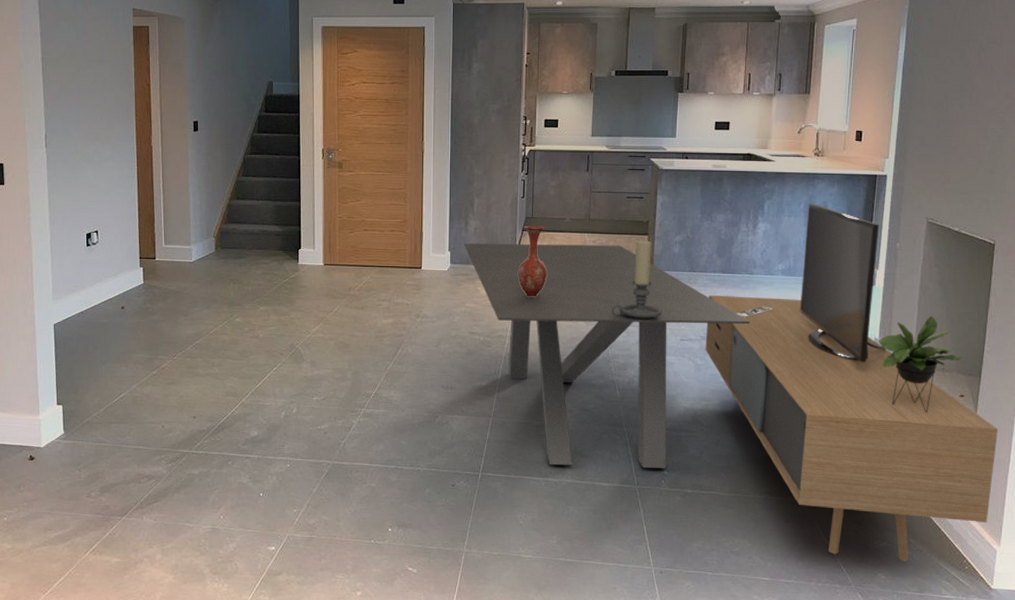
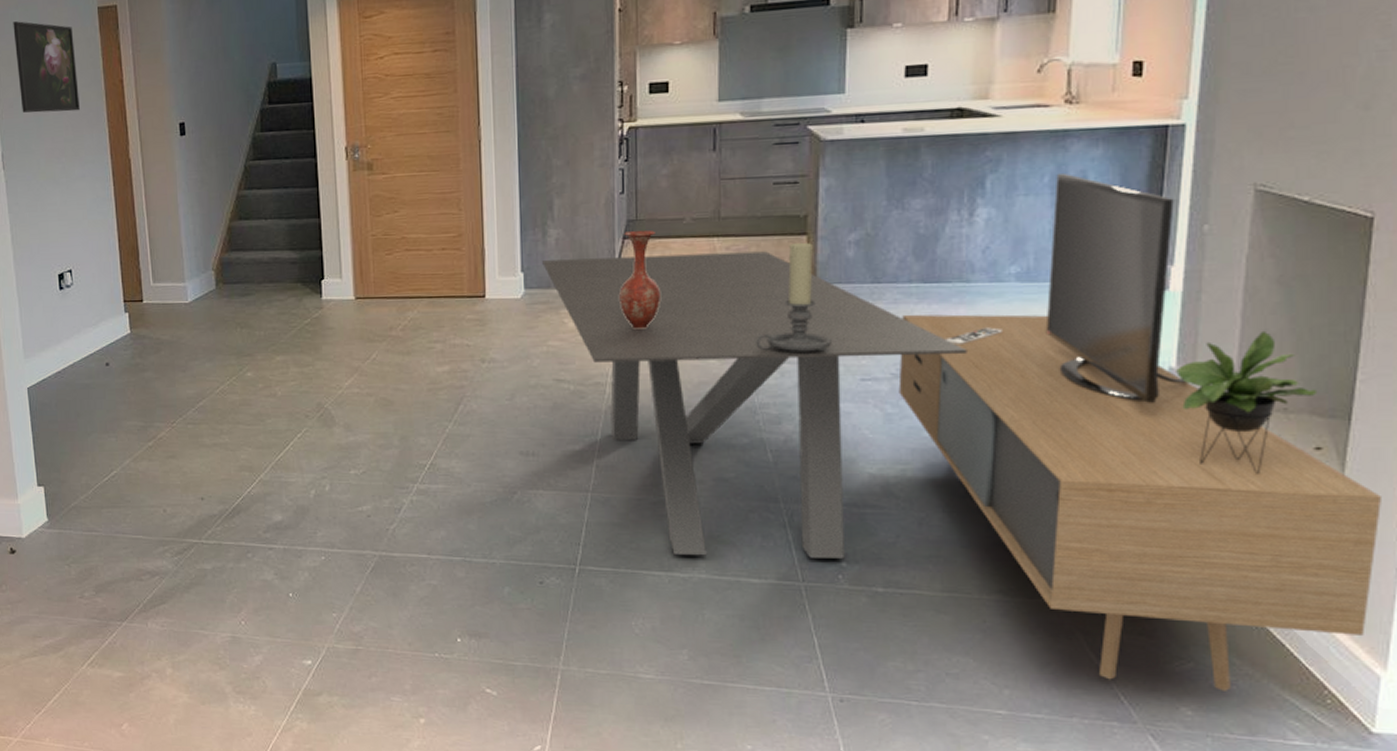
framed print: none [62,31,113,105] -> present [13,21,80,113]

